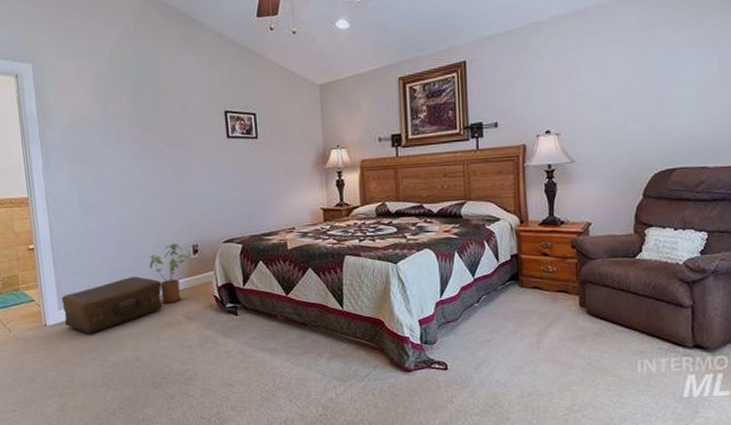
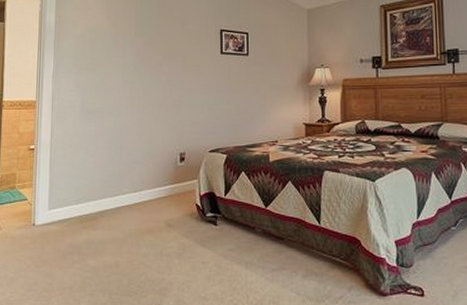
suitcase: present [61,276,163,333] -> none [52,181,148,235]
house plant: present [149,243,189,304] -> none [138,150,176,209]

